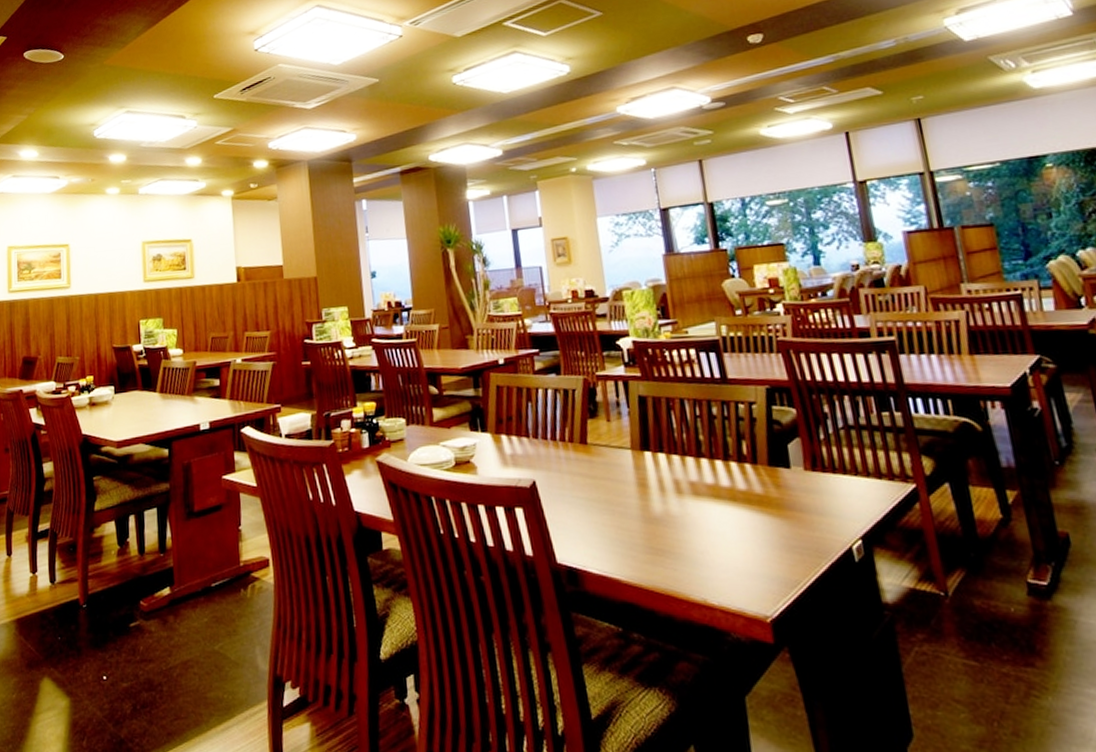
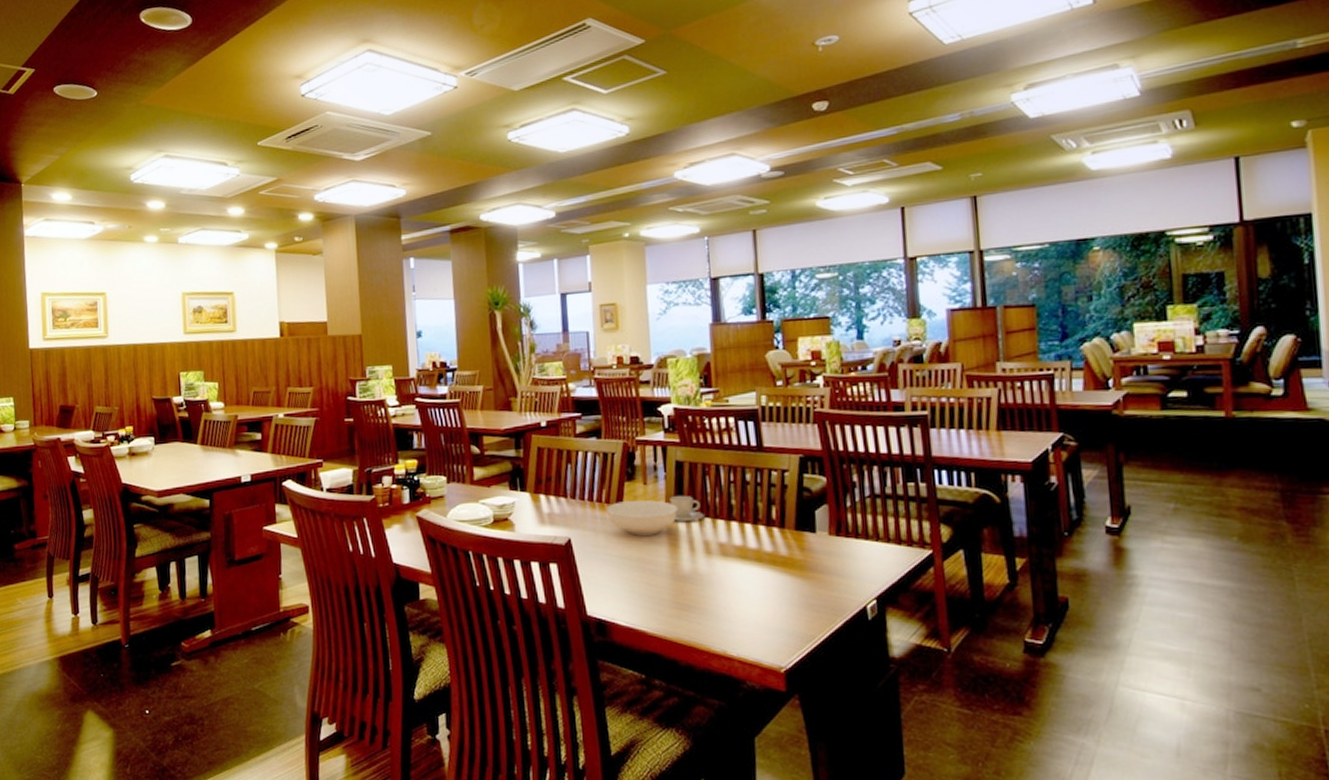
bowl: none [569,437,645,476] -> present [606,499,678,536]
cup: none [635,431,672,459] -> present [670,495,704,521]

